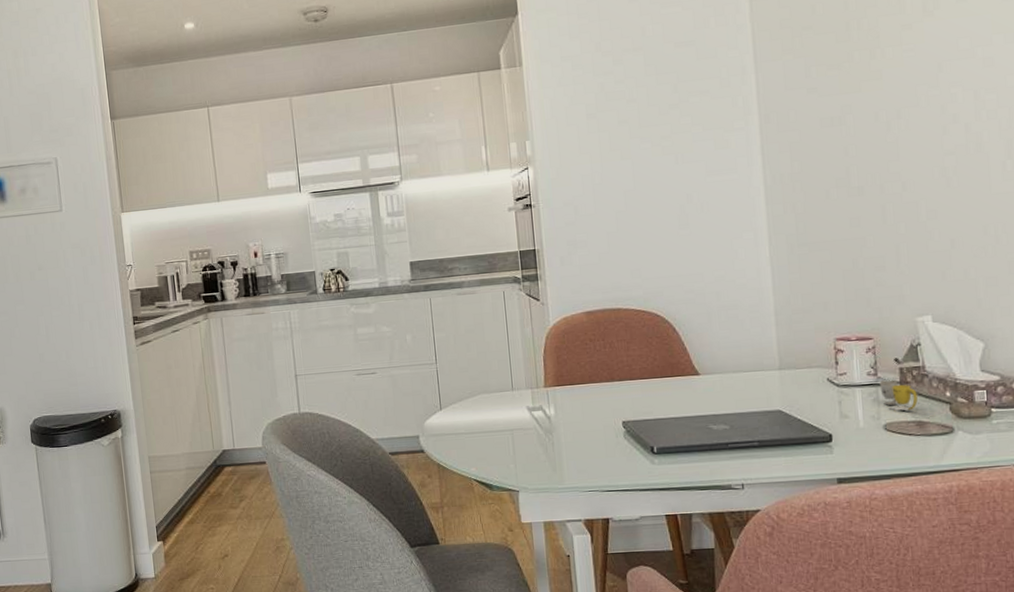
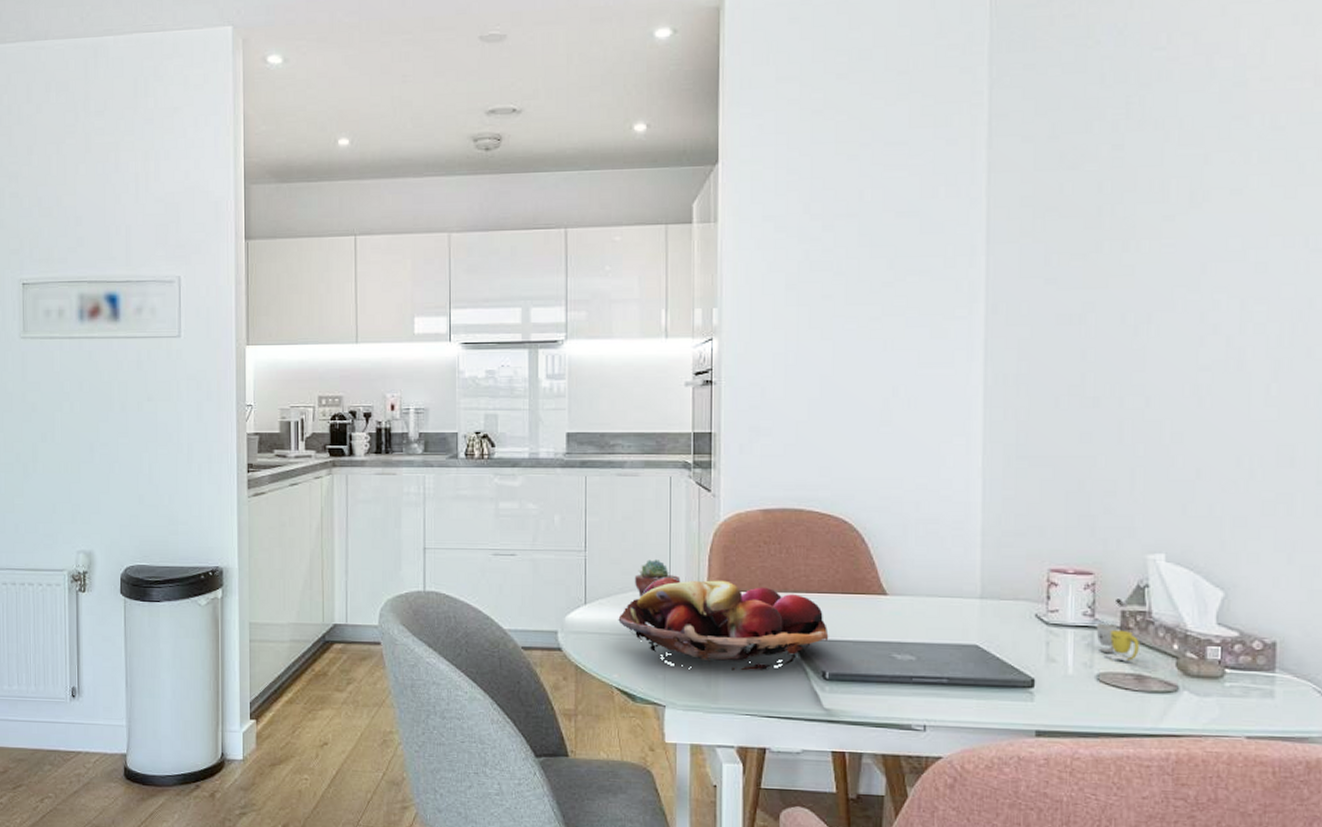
fruit basket: none [470,376,654,455] -> present [618,578,829,671]
potted succulent: none [481,364,521,399] -> present [635,560,681,598]

